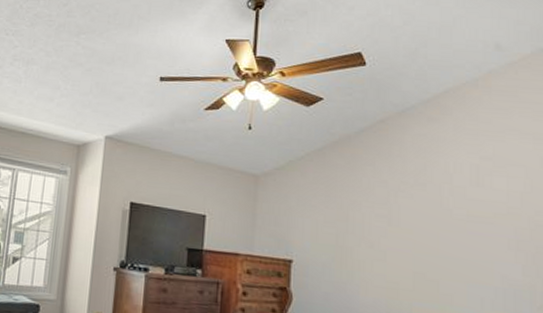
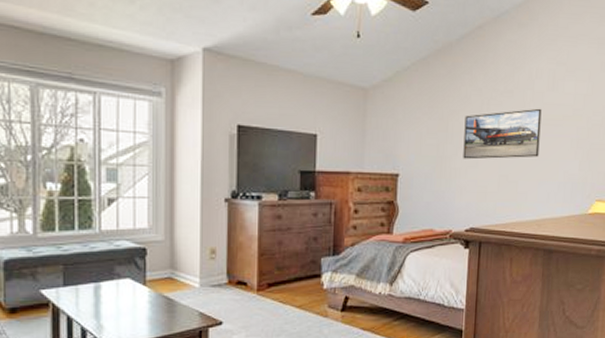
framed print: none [367,203,465,257] -> present [463,108,542,160]

